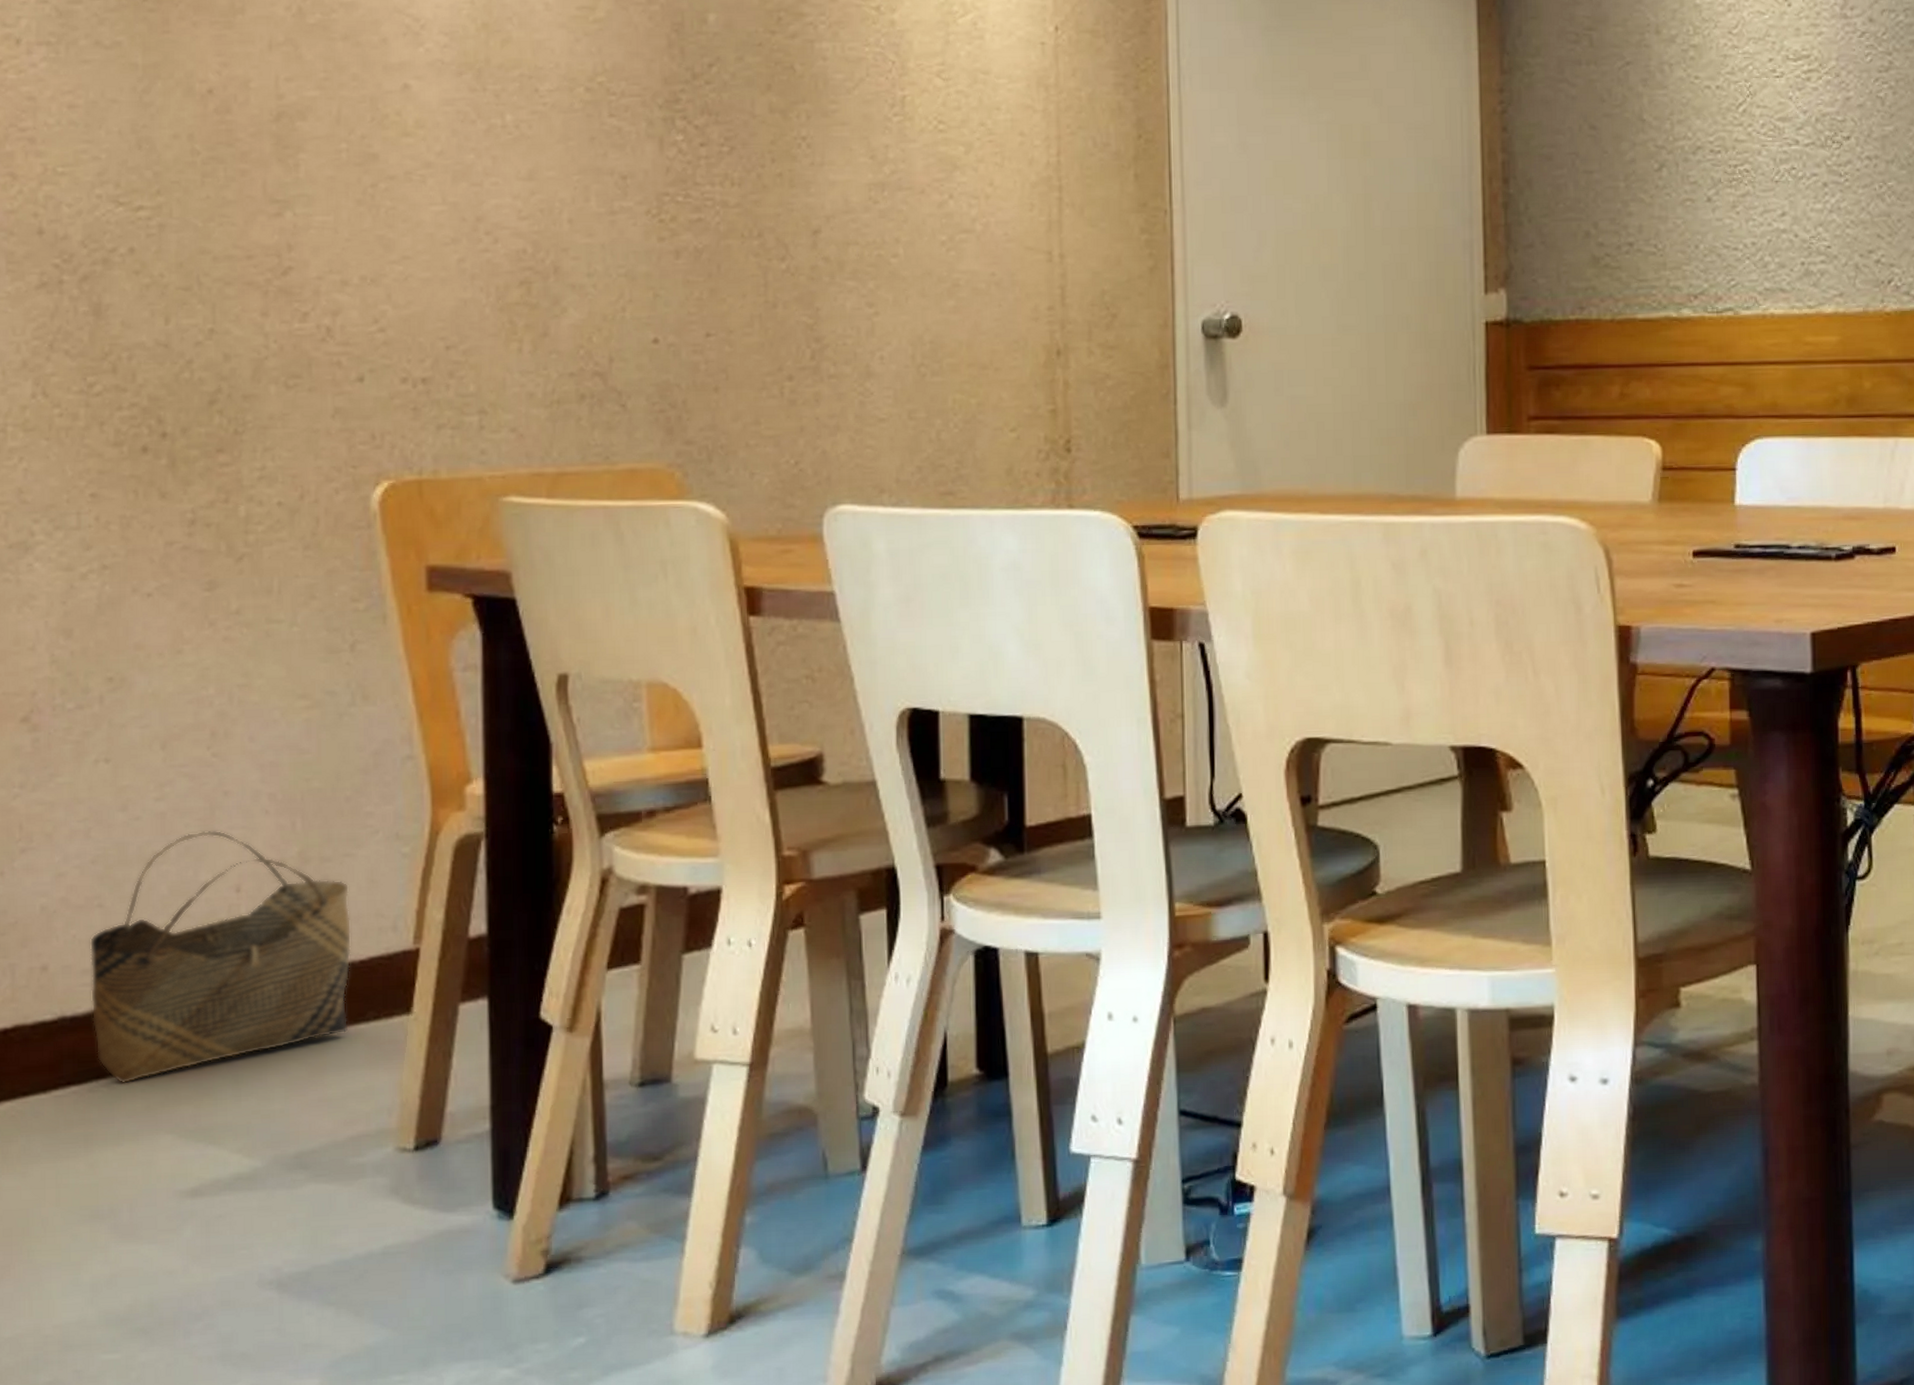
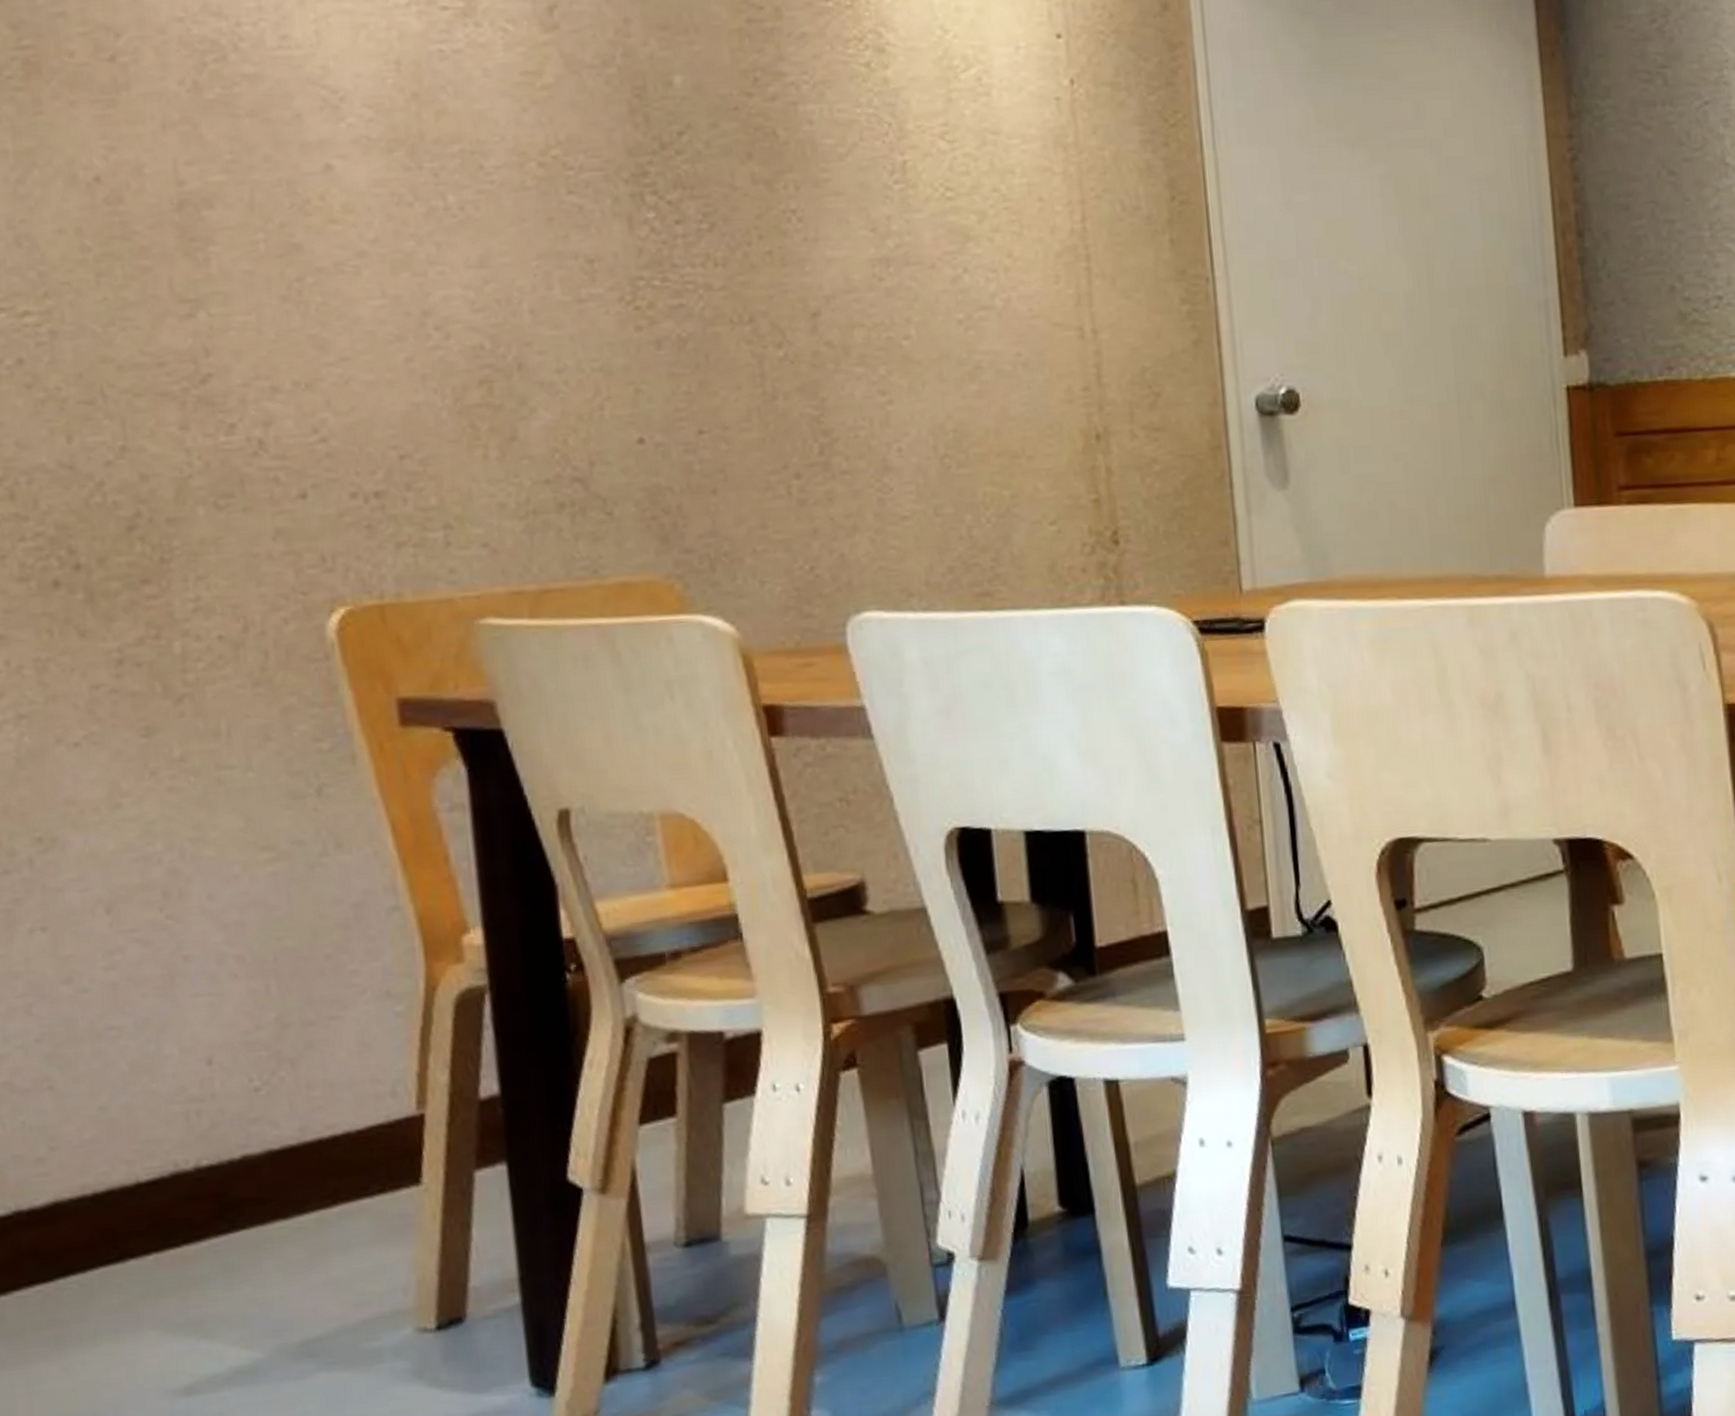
basket: present [89,830,352,1084] -> none [41,998,350,1280]

